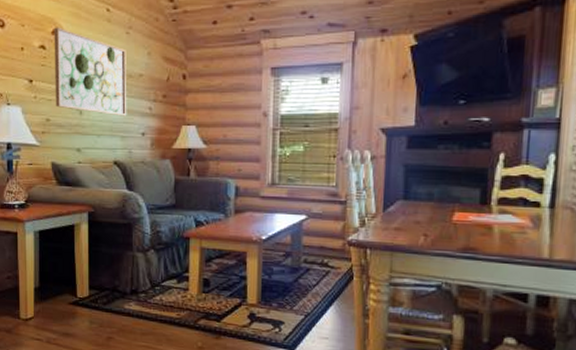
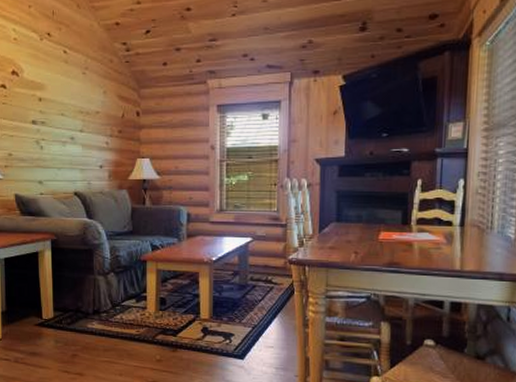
wall art: present [54,27,127,116] -> none [13,67,86,151]

